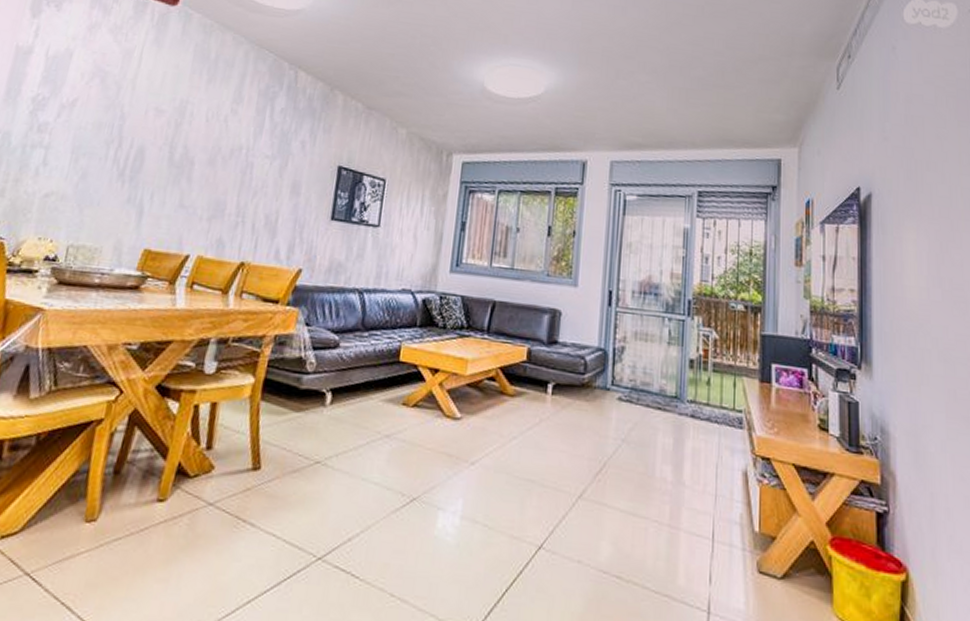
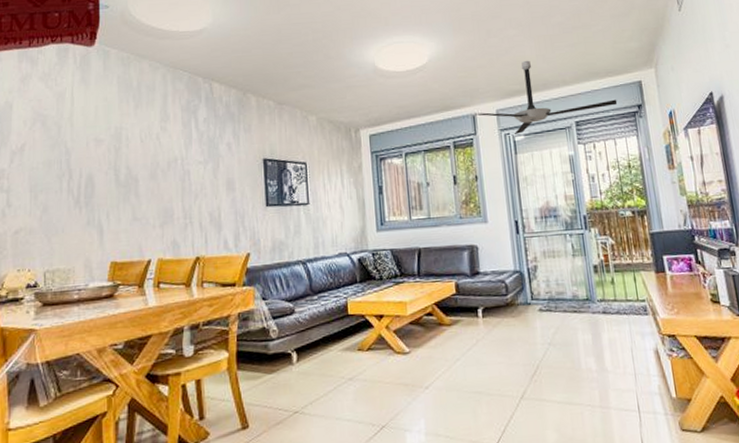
ceiling fan: none [586,112,750,193] -> present [475,60,618,134]

